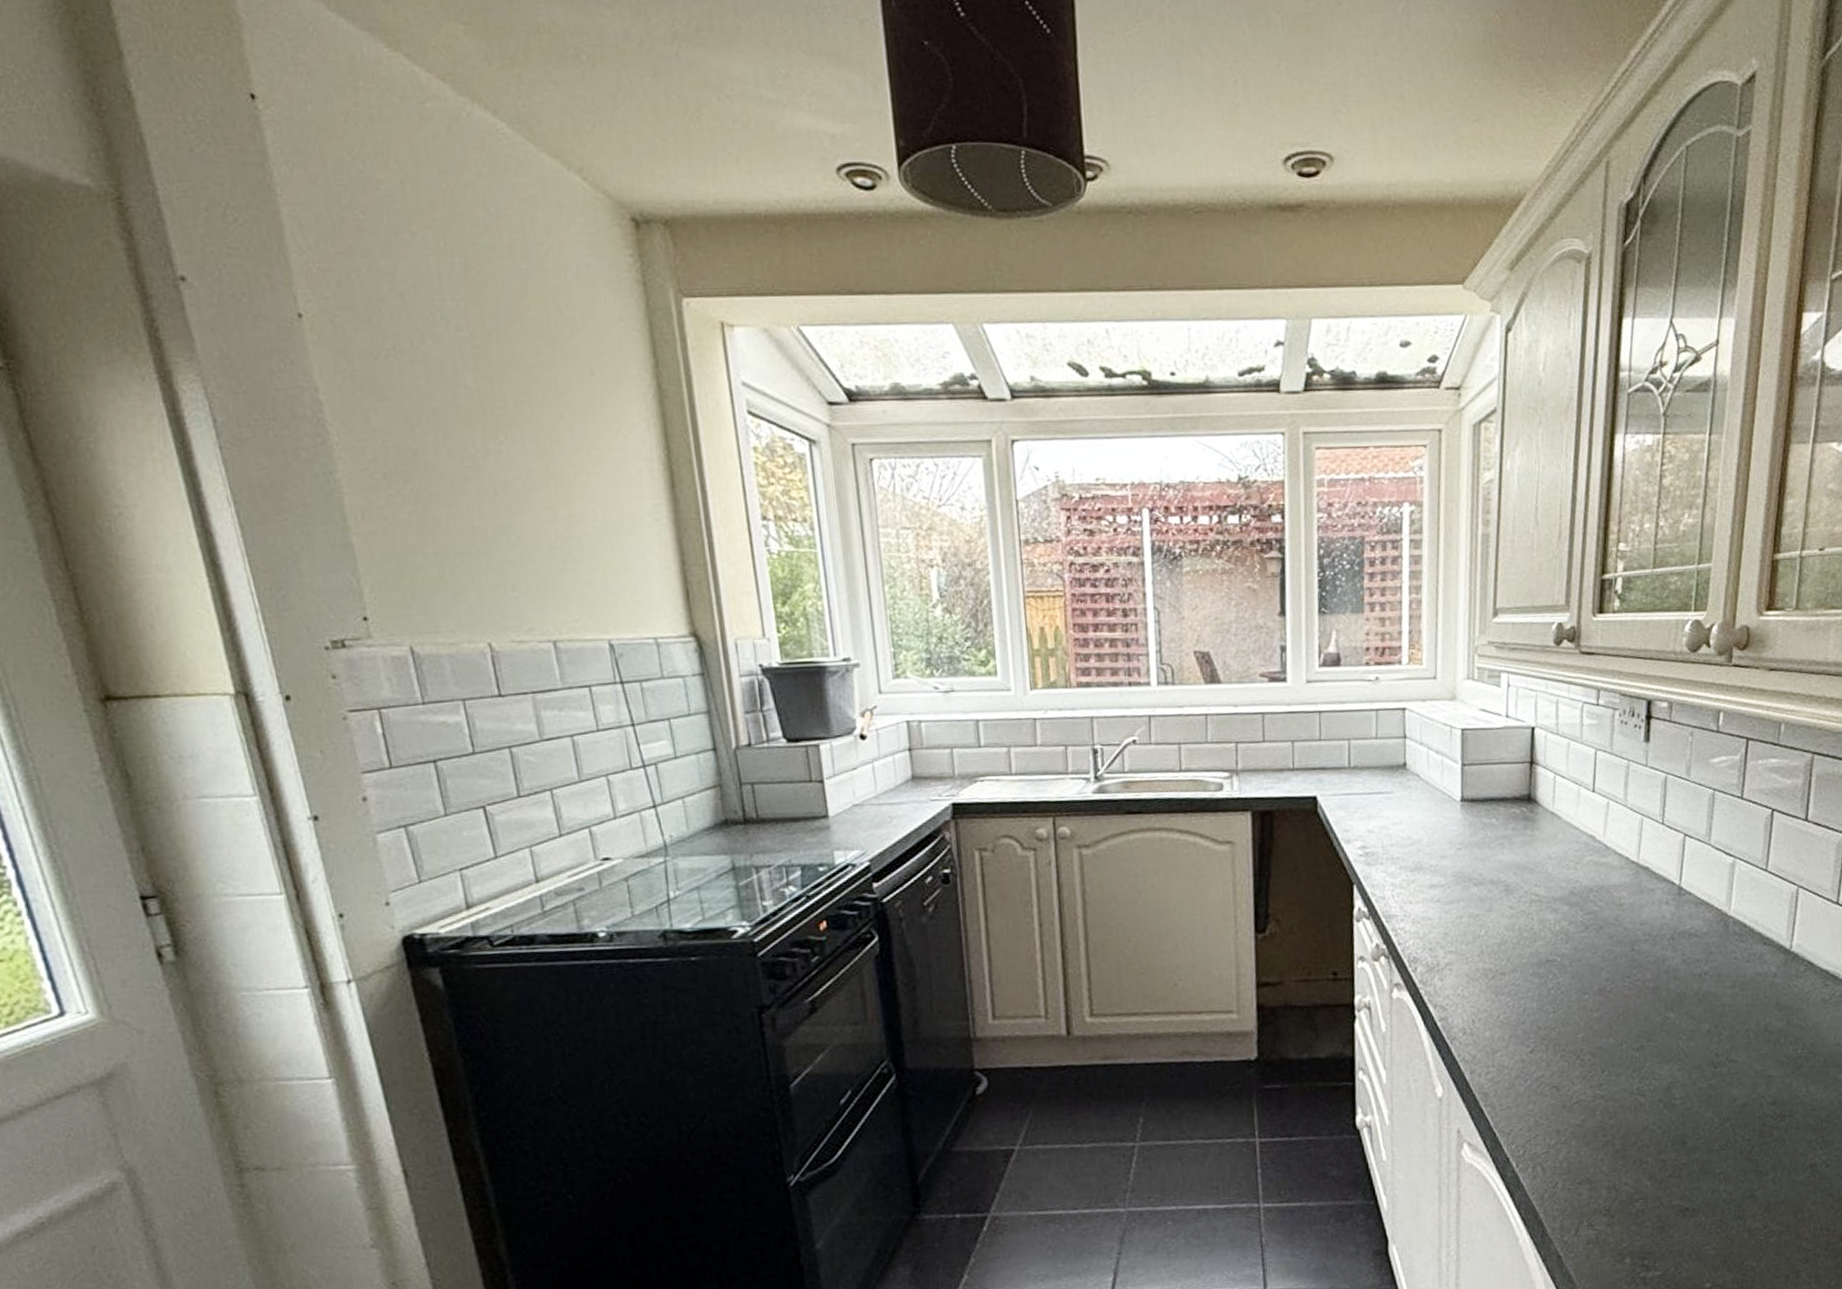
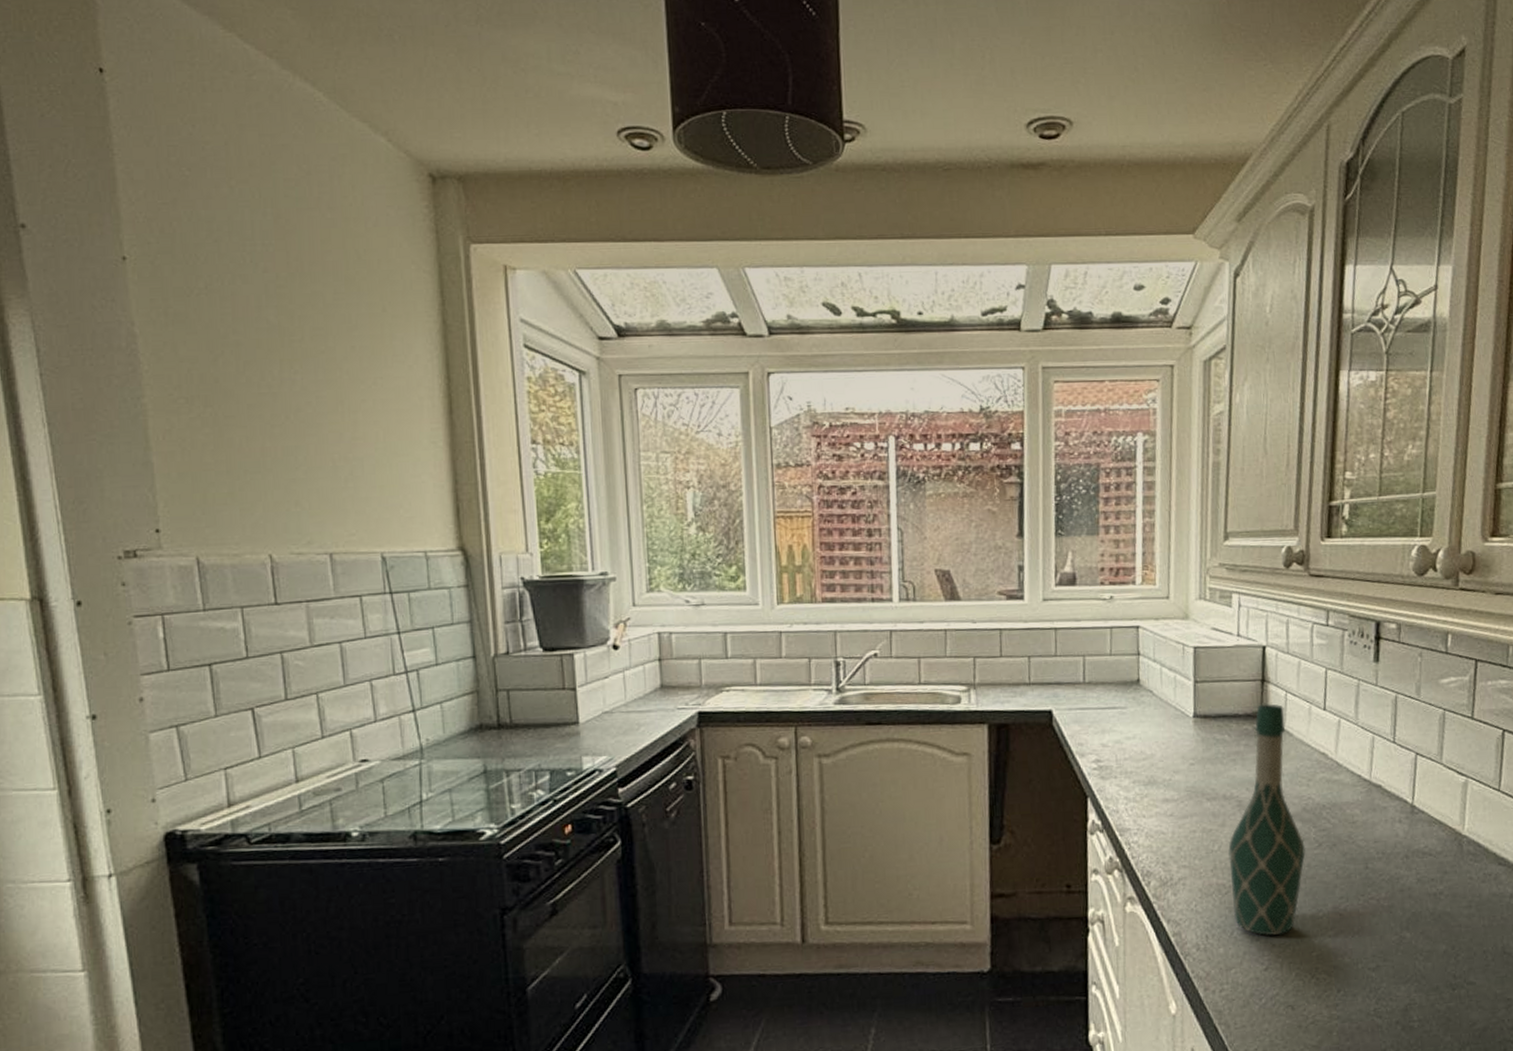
wine bottle: none [1495,786,1573,1020] -> present [1228,704,1306,937]

